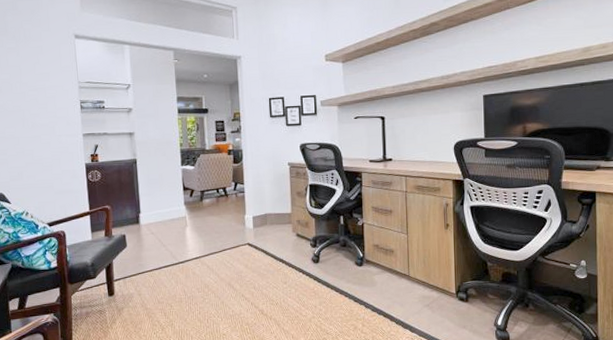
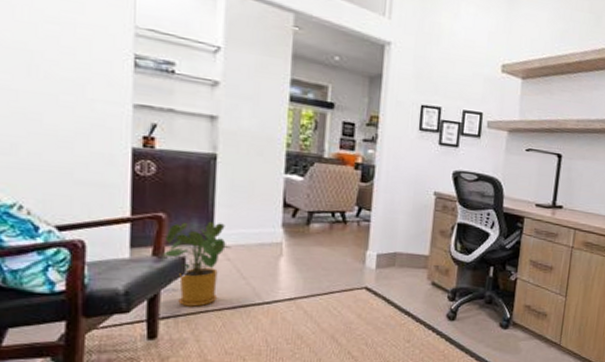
house plant: none [111,207,153,270] -> present [162,221,231,307]

